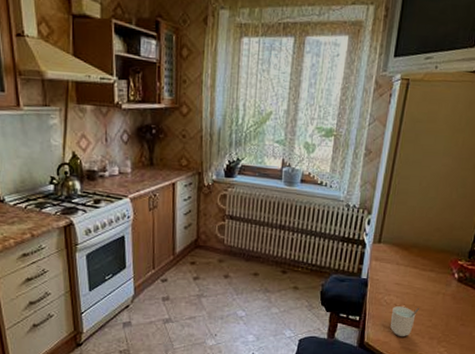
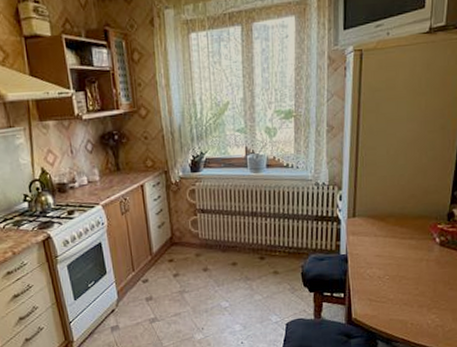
cup: present [390,306,420,337] -> none [377,277,405,309]

